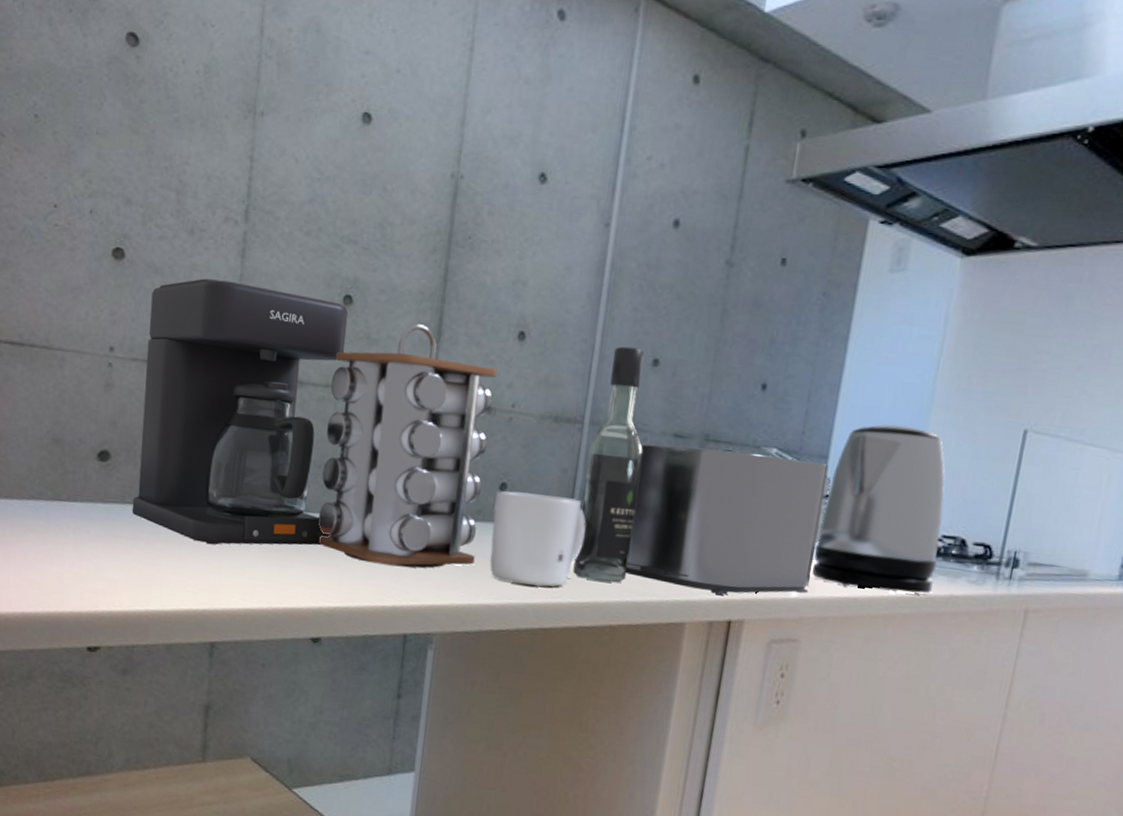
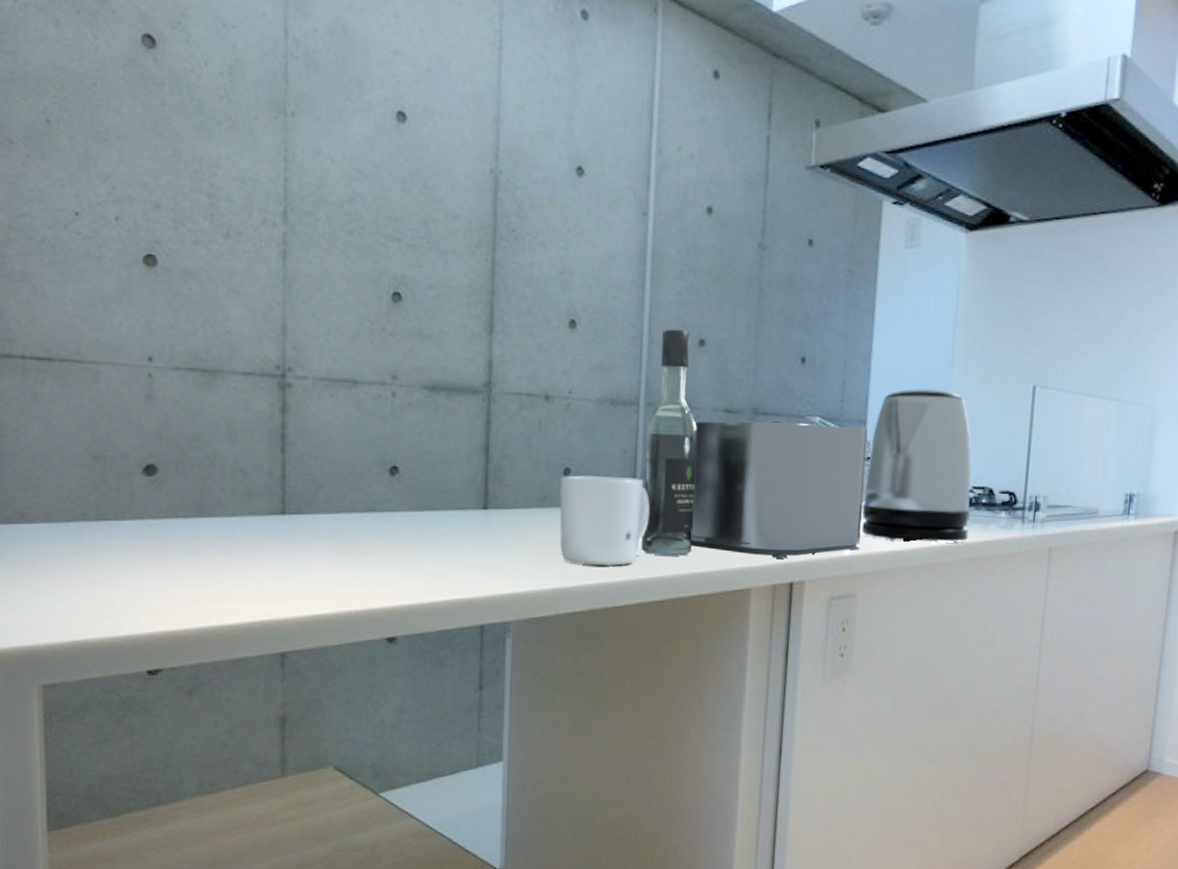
coffee maker: present [132,278,348,546] -> none [185,282,400,553]
spice rack: present [318,323,497,568] -> none [384,316,552,559]

